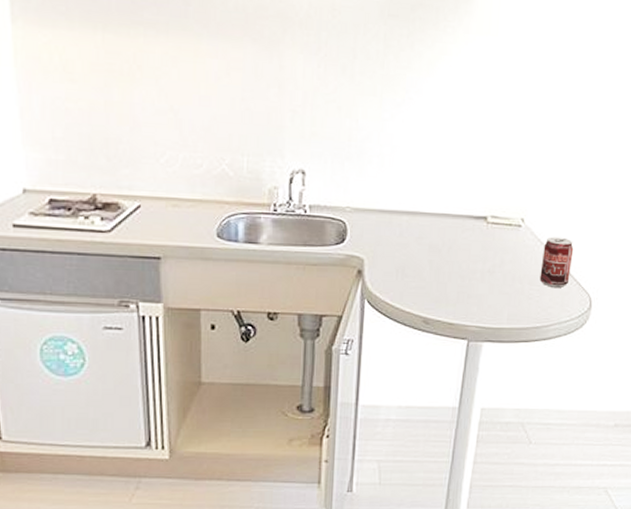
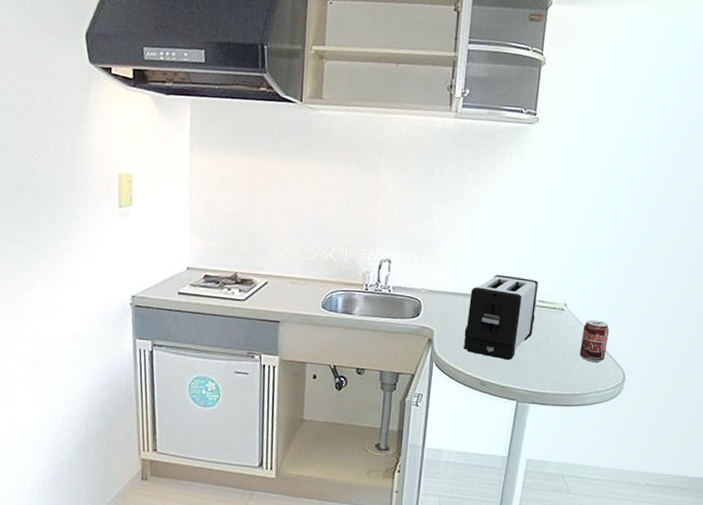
toaster: none [402,185,490,291] -> present [464,274,538,360]

